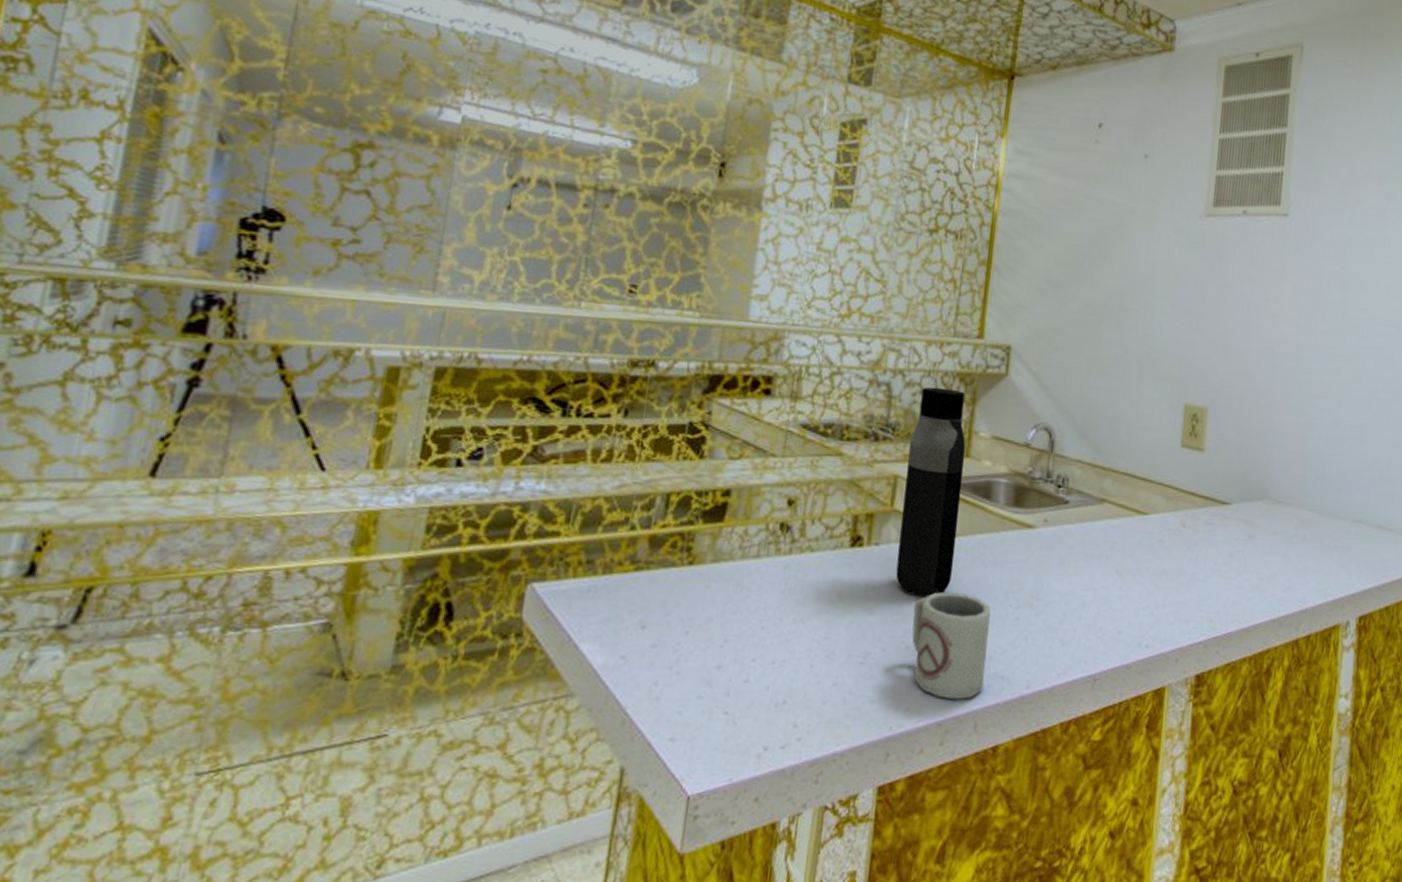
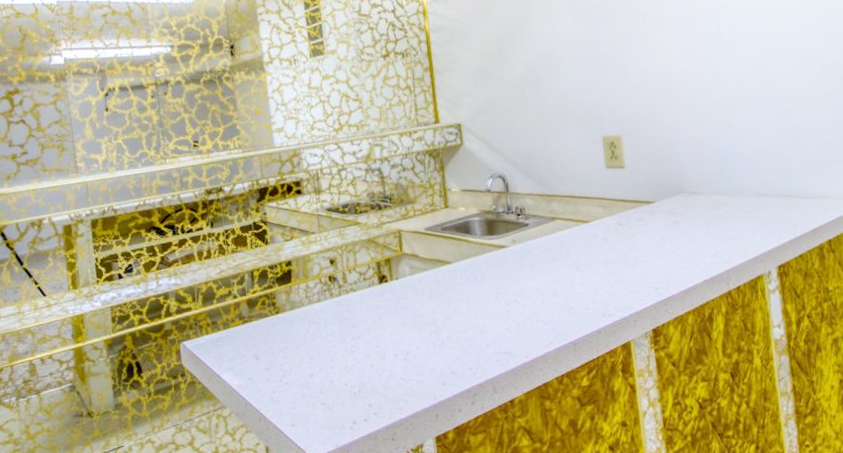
water bottle: present [896,387,966,598] -> none [403,163,455,309]
cup: present [912,592,991,699] -> none [432,301,495,373]

